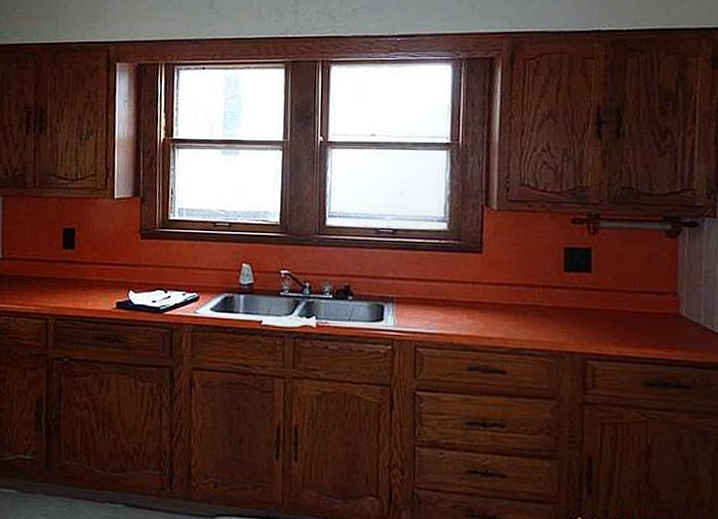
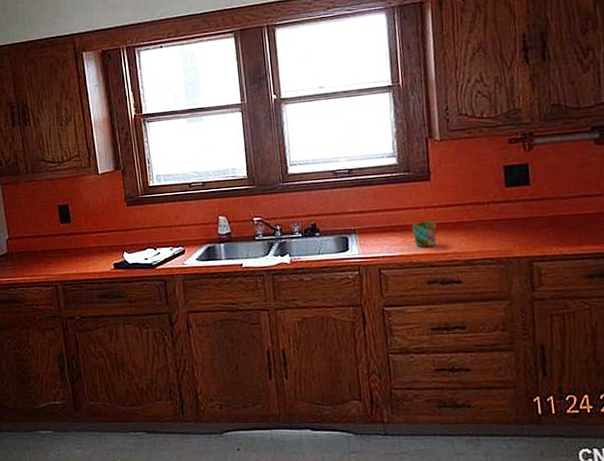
mug: none [456,298,484,328] -> present [411,221,437,247]

